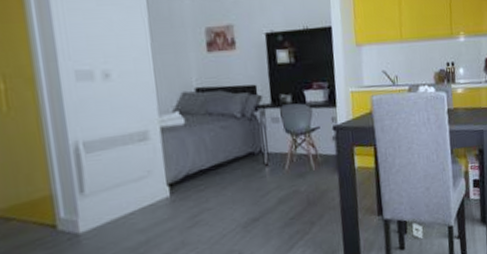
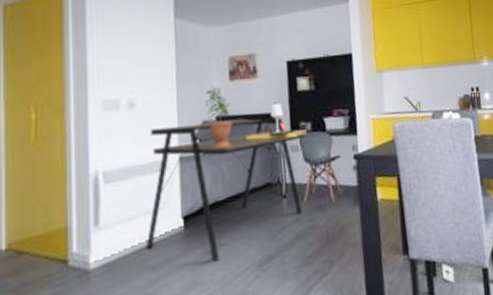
desk: none [129,90,287,224] -> present [145,117,307,261]
potted plant: none [183,57,213,121] -> present [205,86,233,150]
cocktail glass: none [227,74,287,112] -> present [246,101,307,140]

